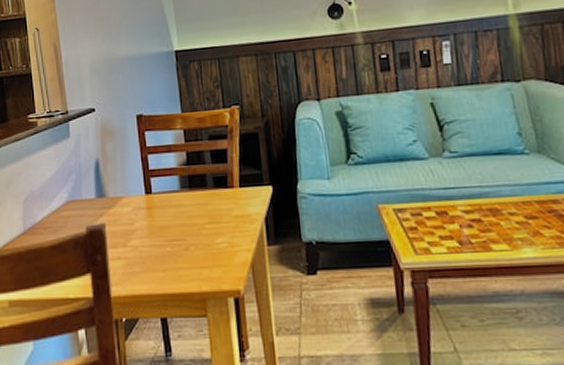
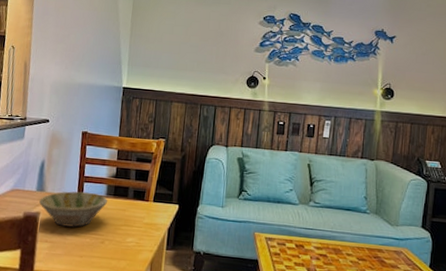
bowl: none [102,188,183,237] -> present [39,191,107,228]

